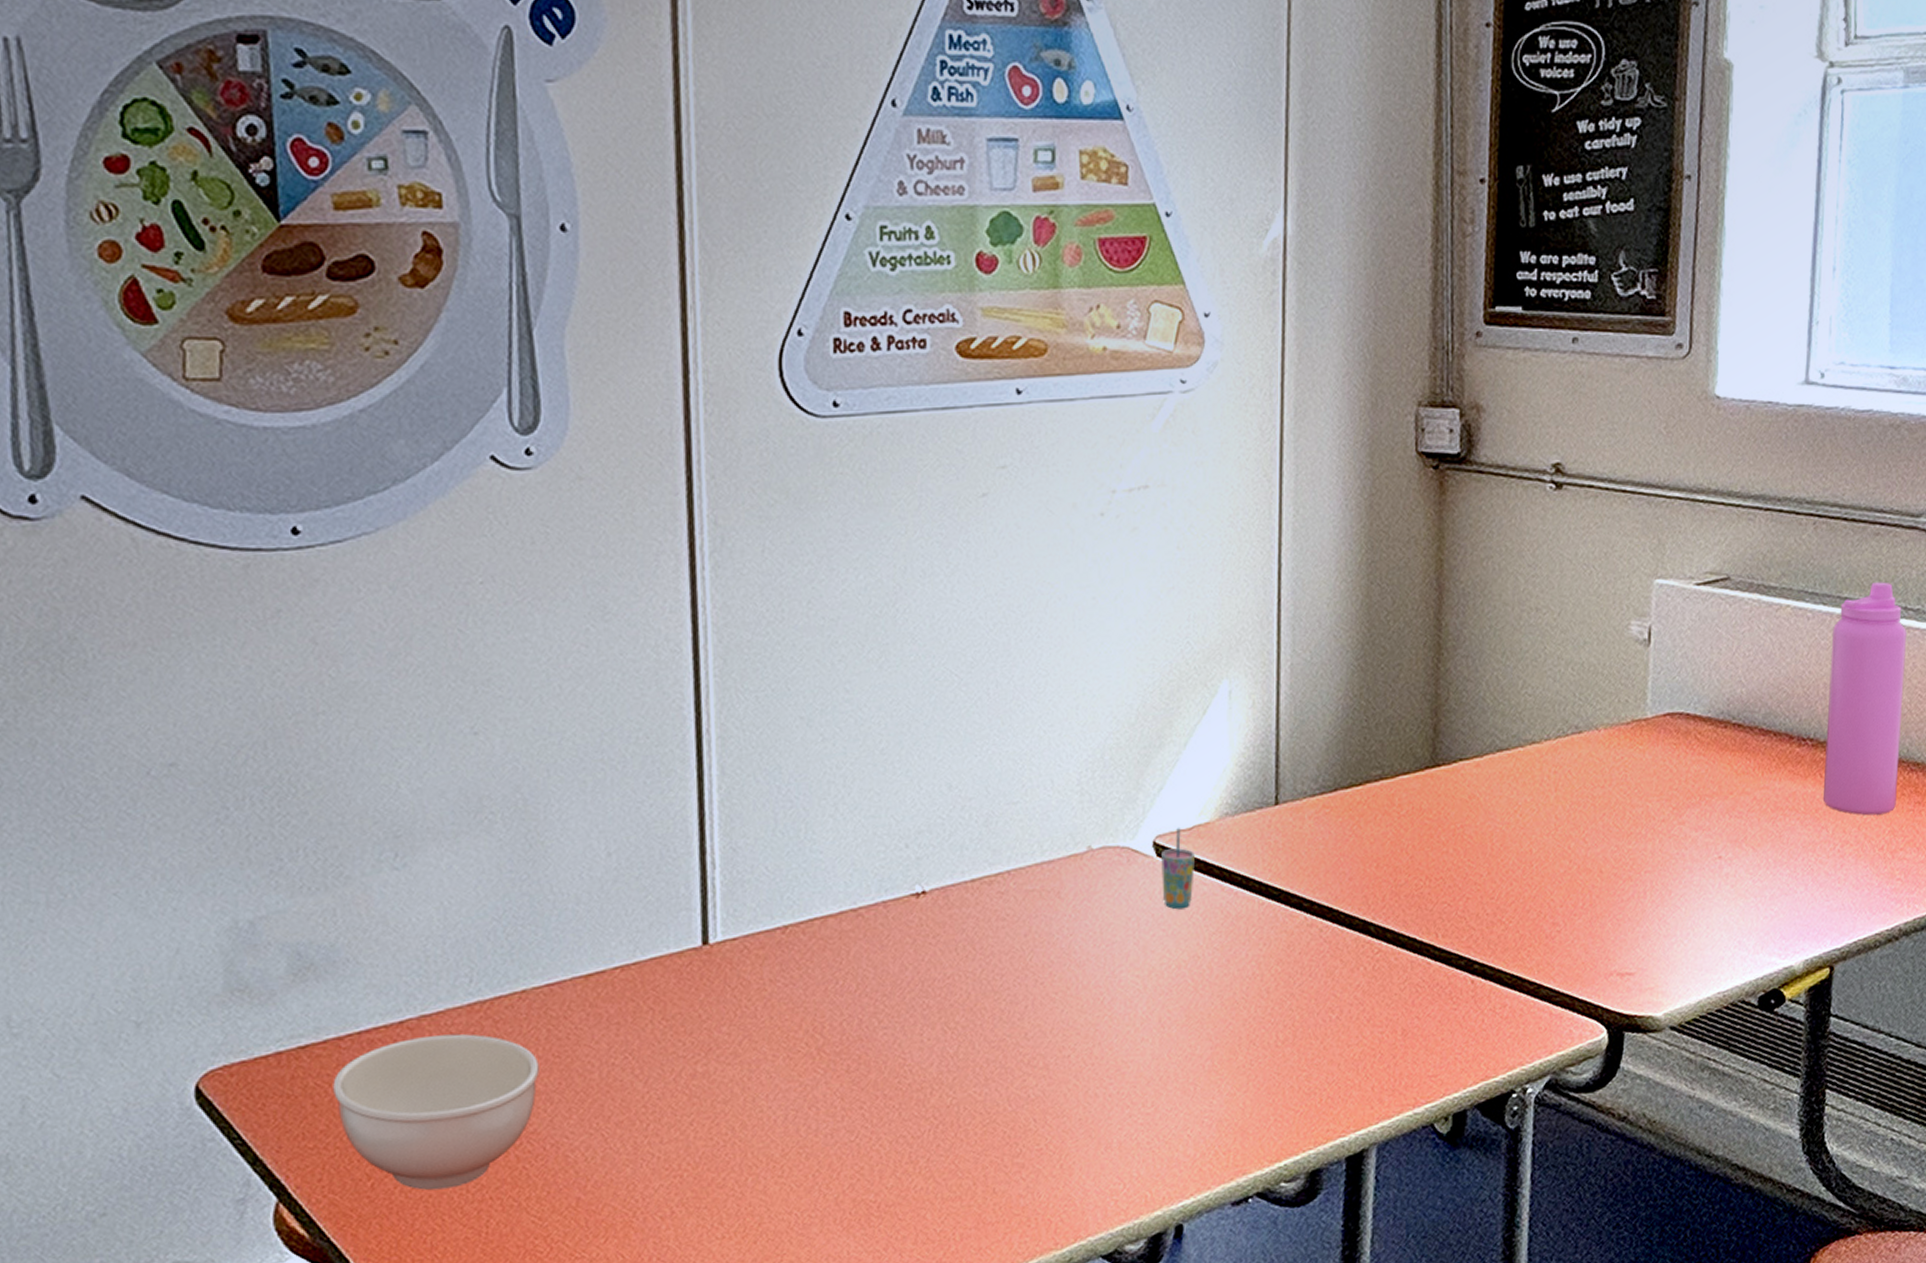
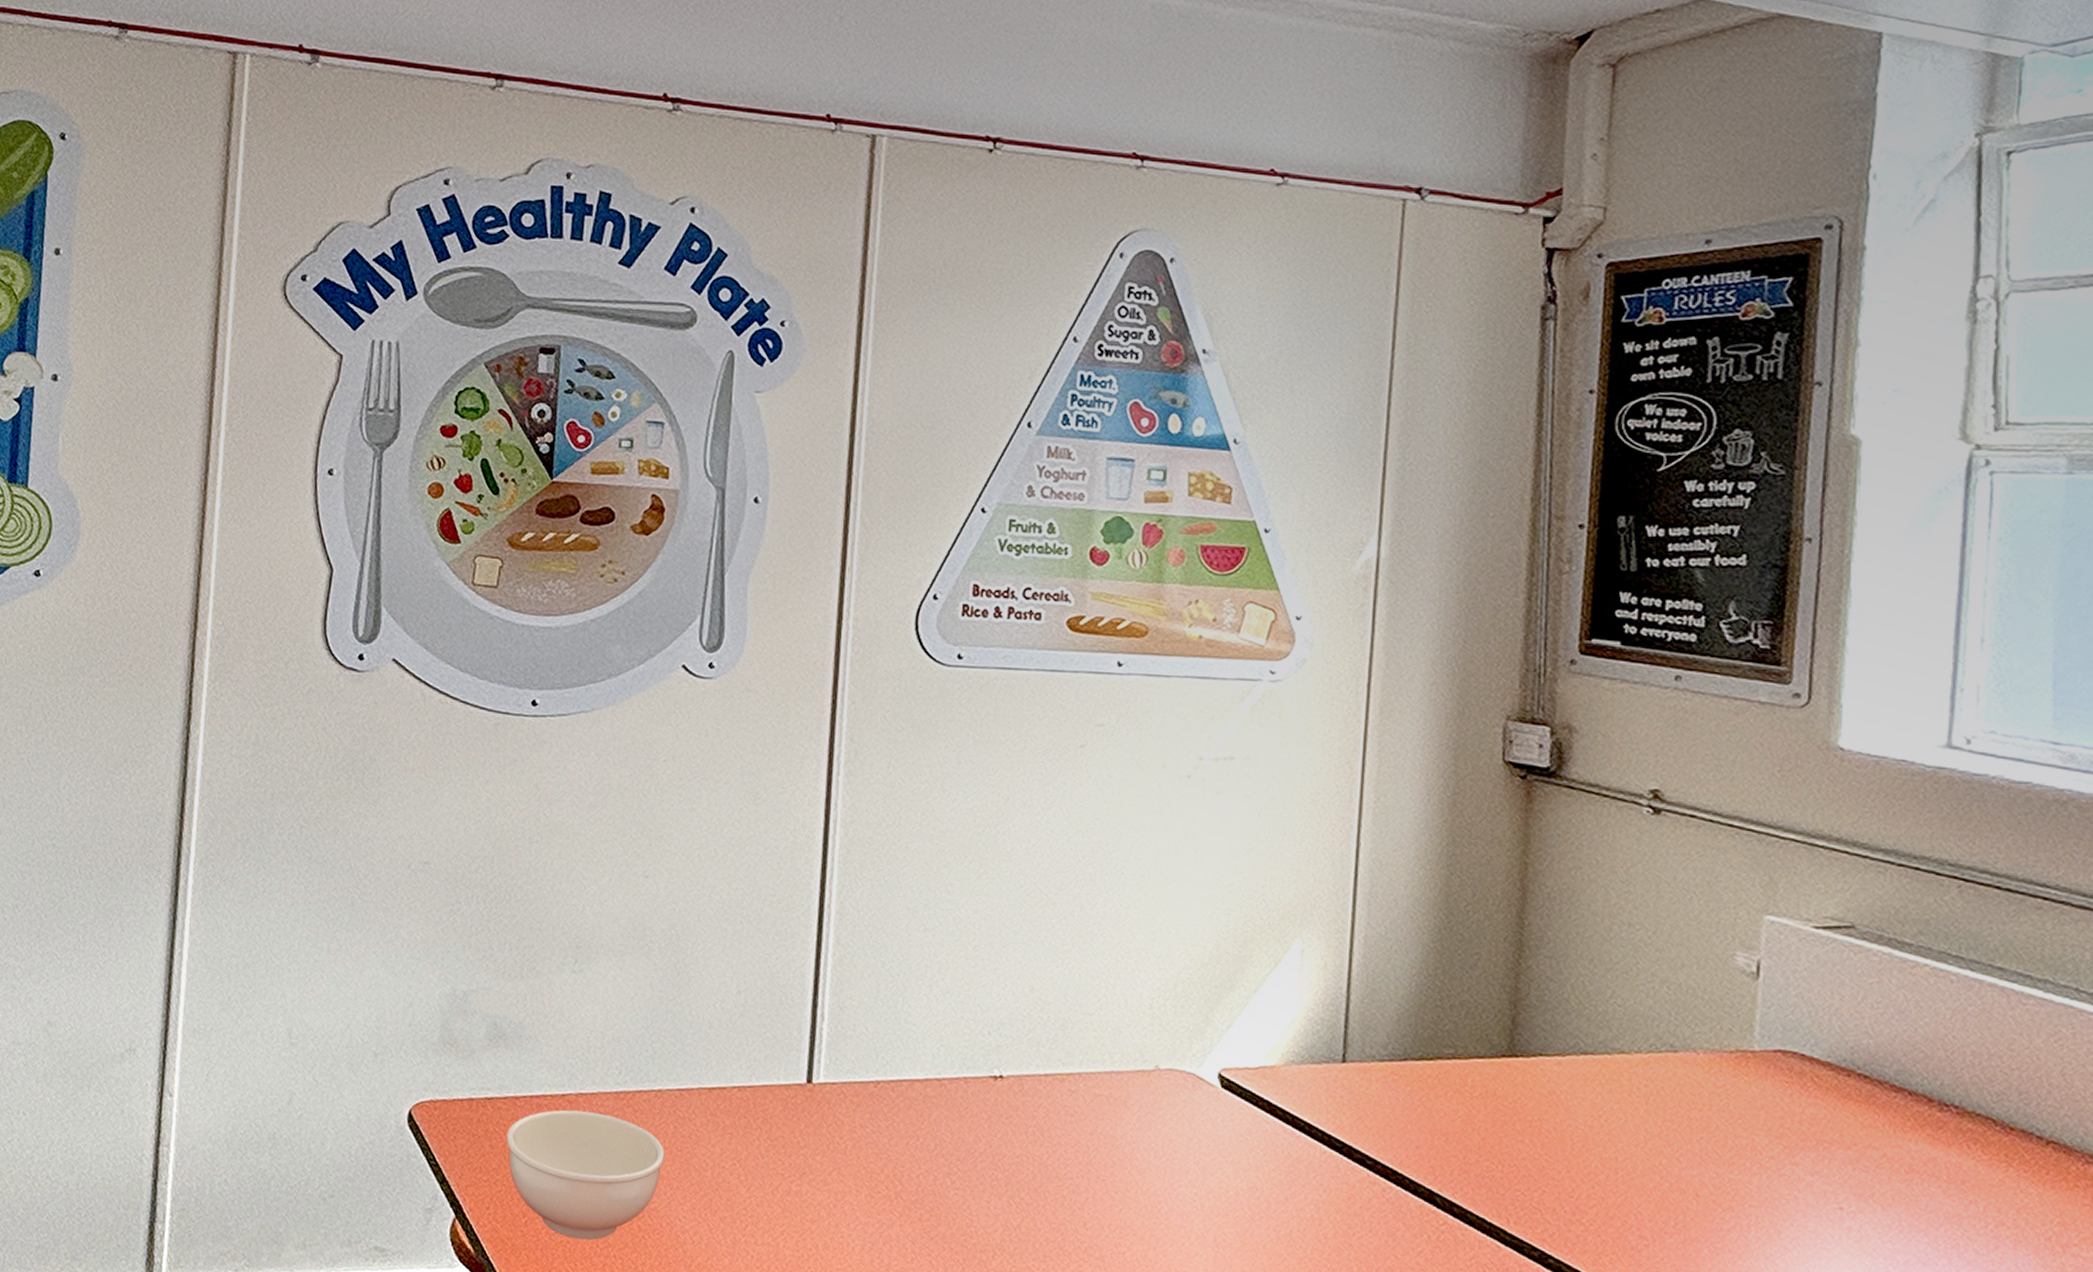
cup: present [1161,827,1195,910] -> none [1225,1064,1259,1141]
water bottle: present [1822,582,1908,816] -> none [1970,957,2080,1203]

